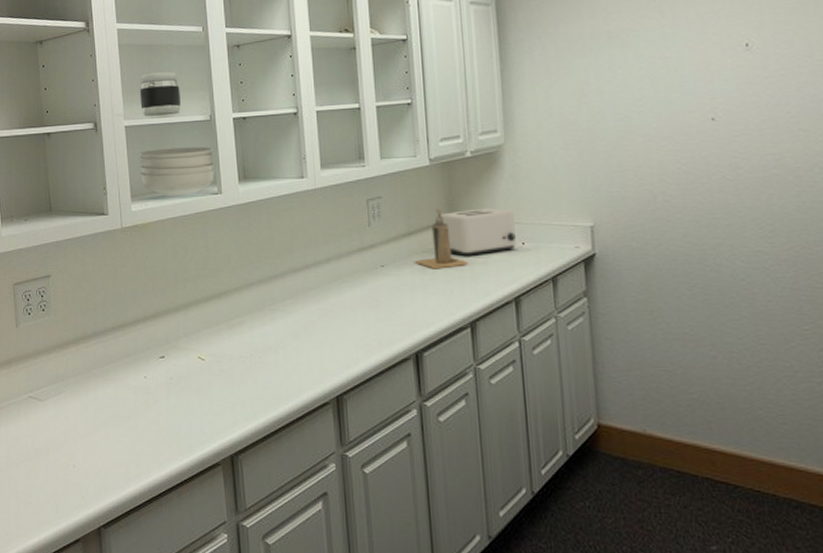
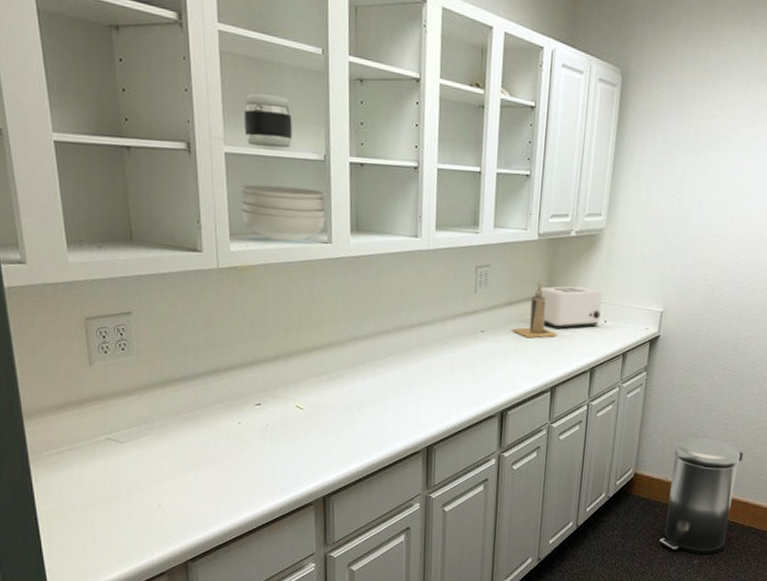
pedal bin: none [645,374,754,539] -> present [659,436,743,555]

